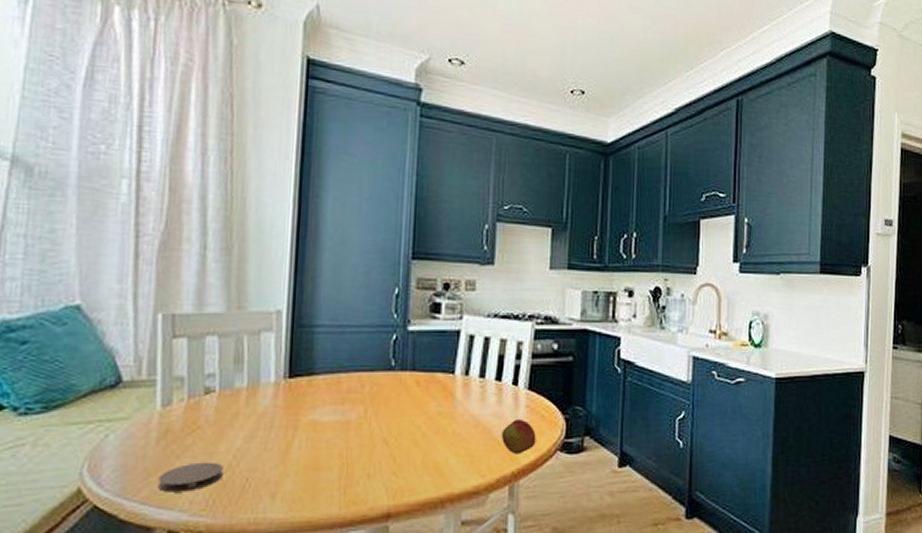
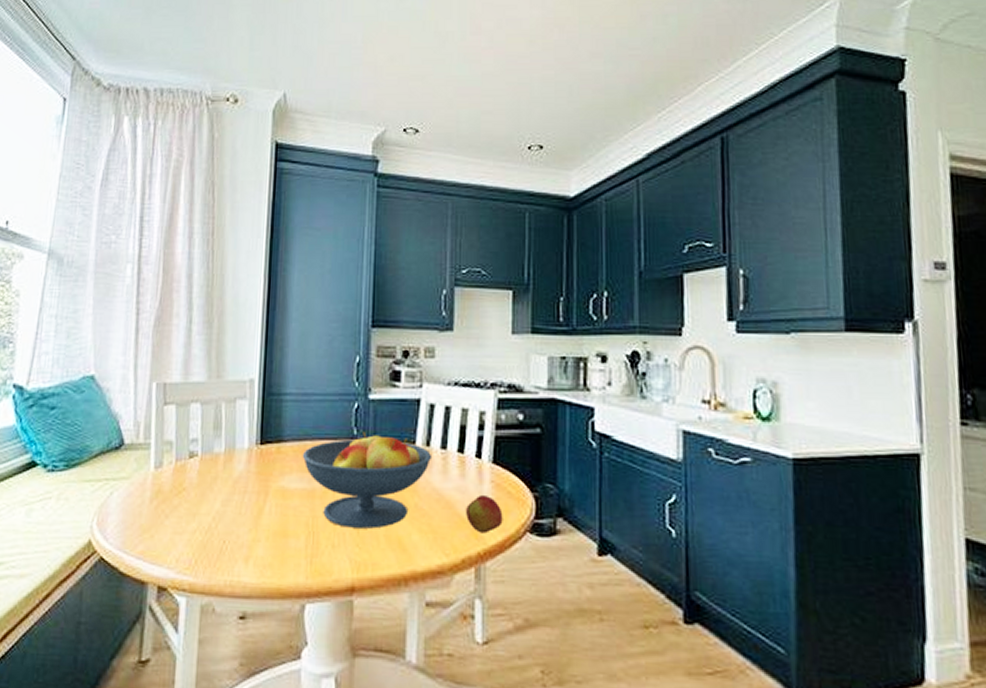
coaster: present [158,462,223,493] -> none [150,522,204,550]
fruit bowl: none [335,363,471,457] -> present [302,431,433,529]

